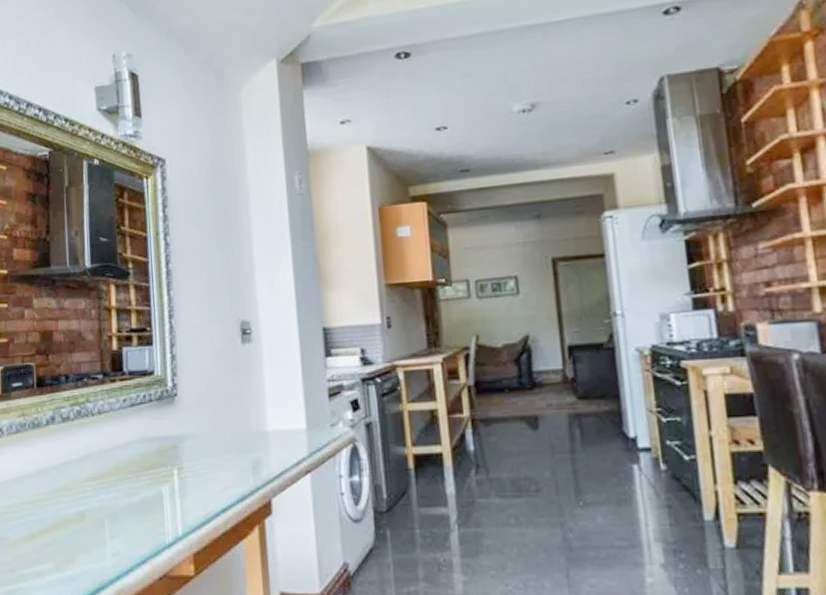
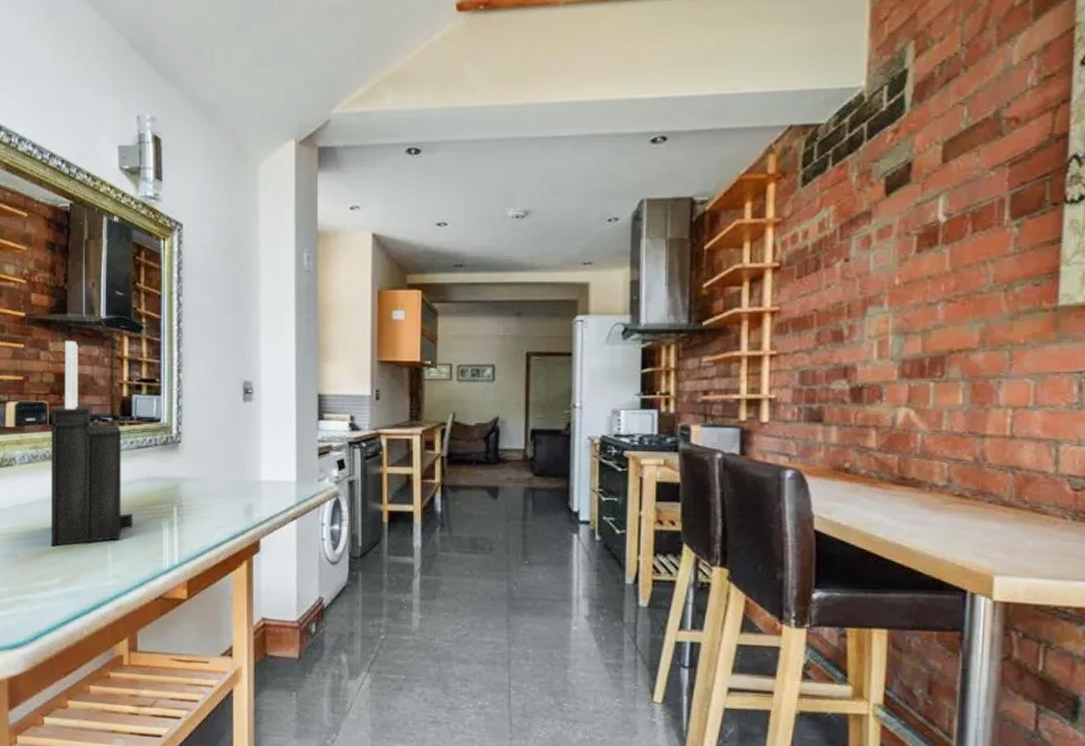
knife block: none [38,294,131,525] -> present [50,340,133,547]

